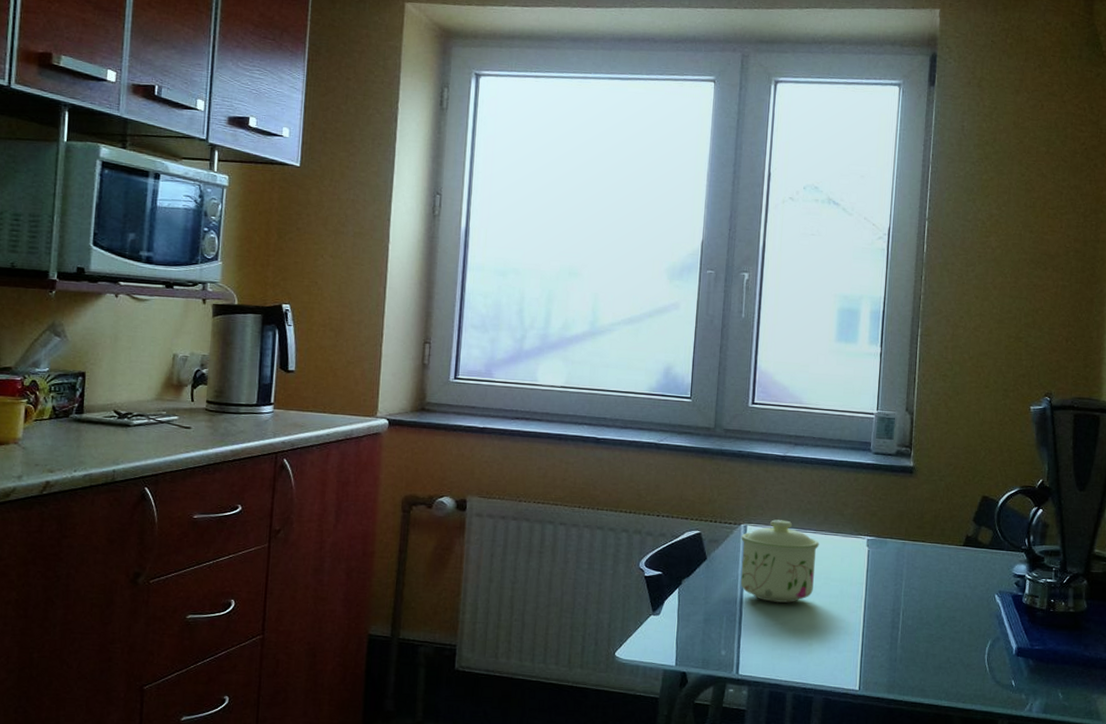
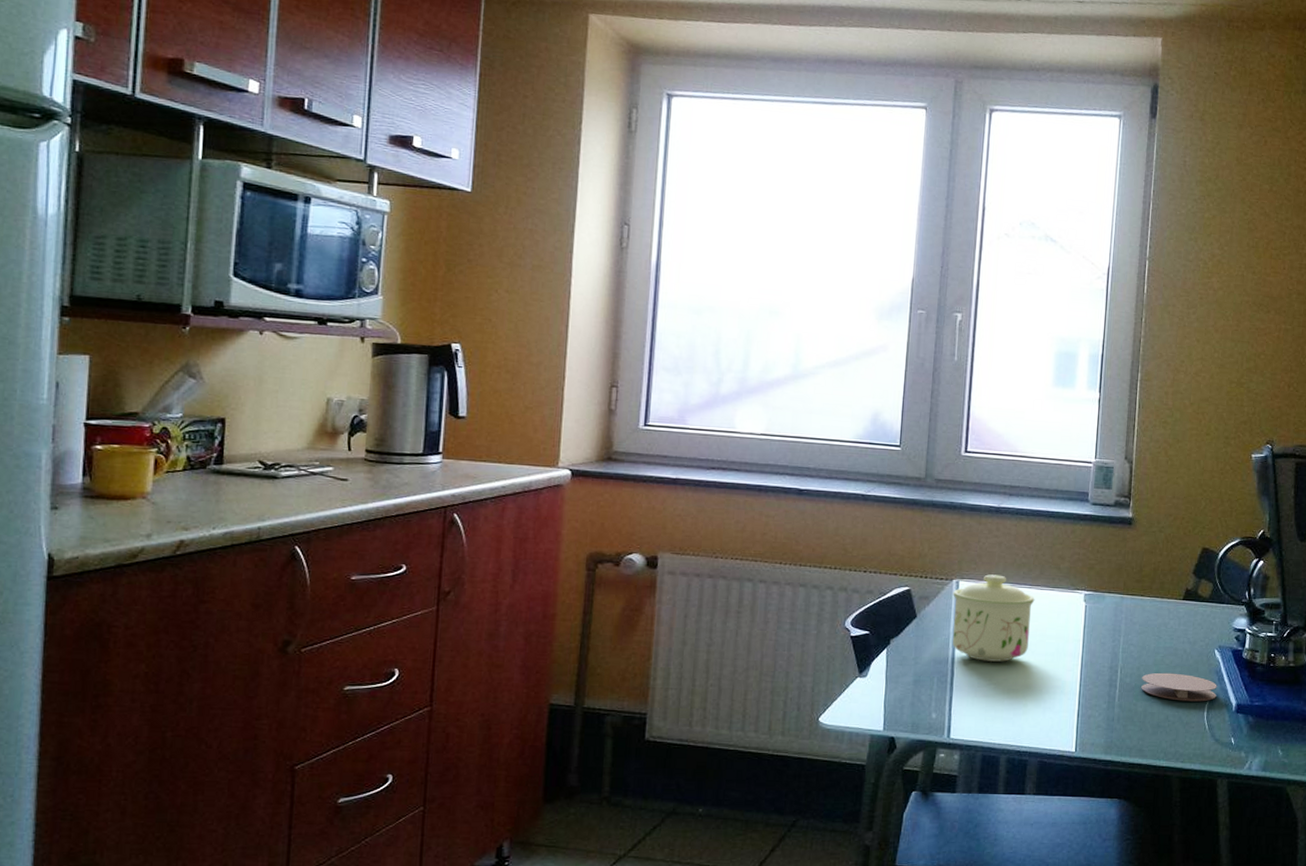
coaster: none [923,615,998,645] -> present [1141,672,1217,702]

